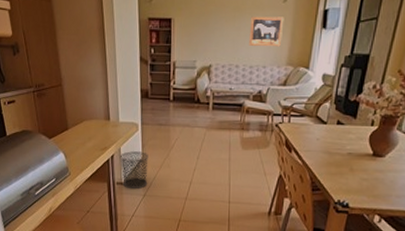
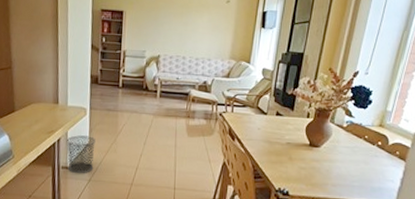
wall art: present [249,16,284,47] -> none [195,13,228,42]

